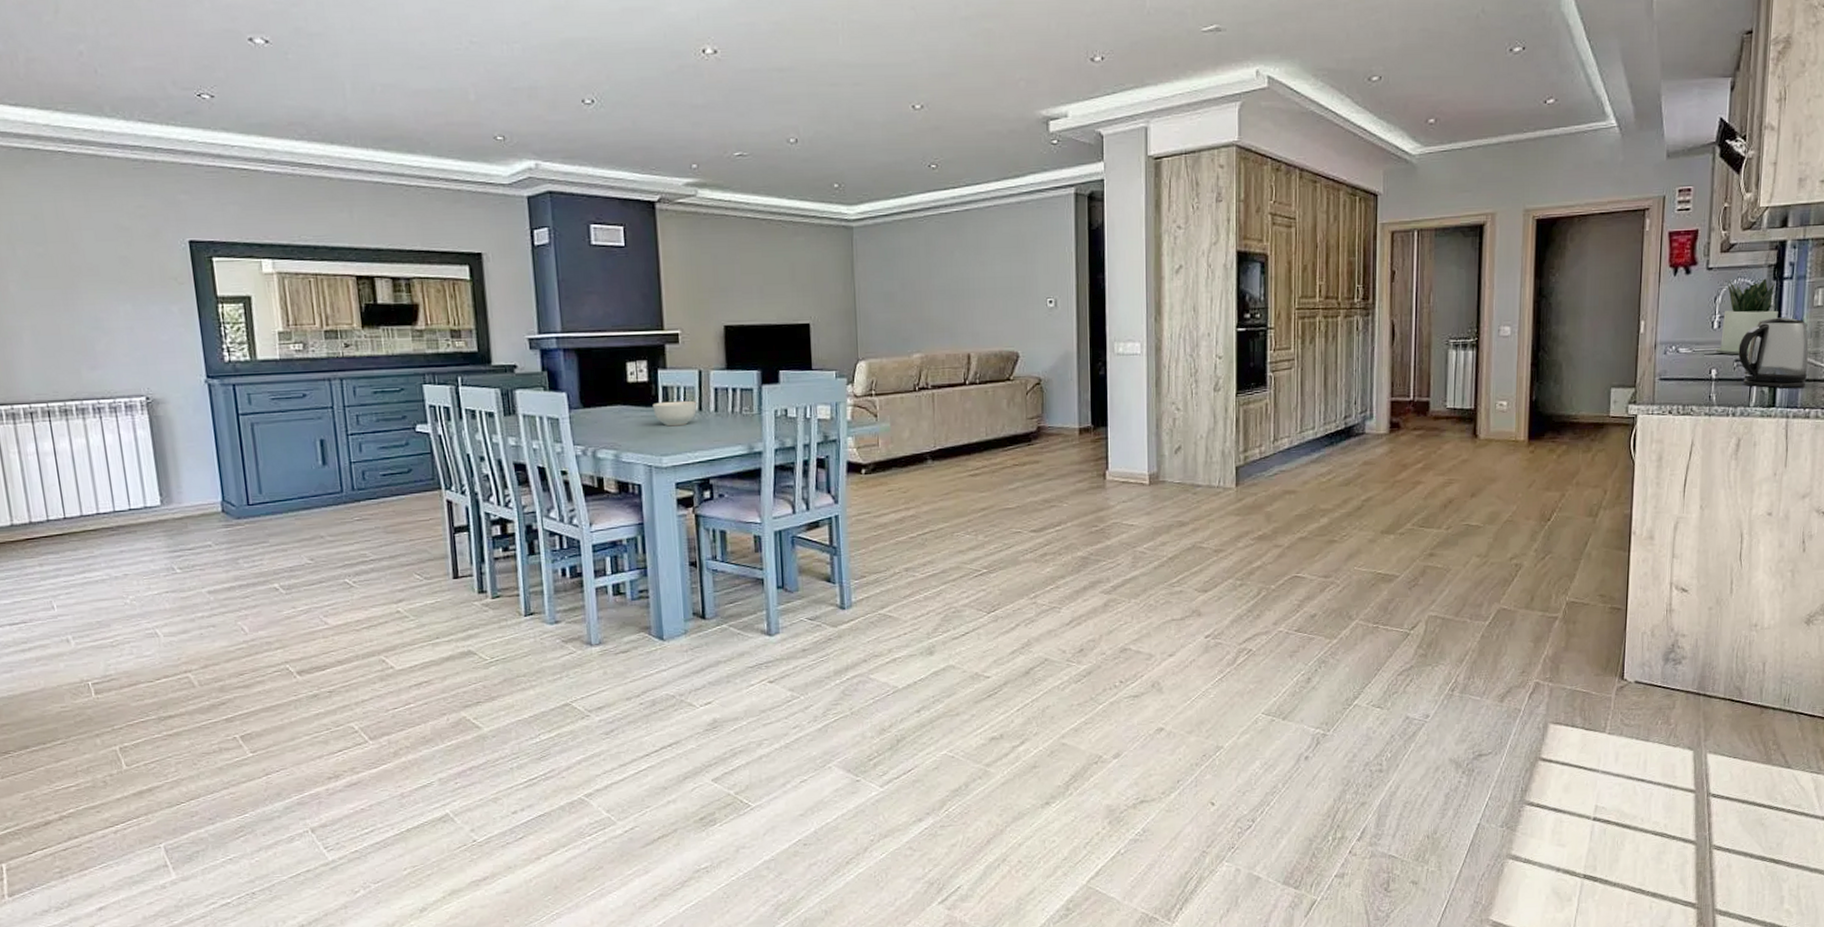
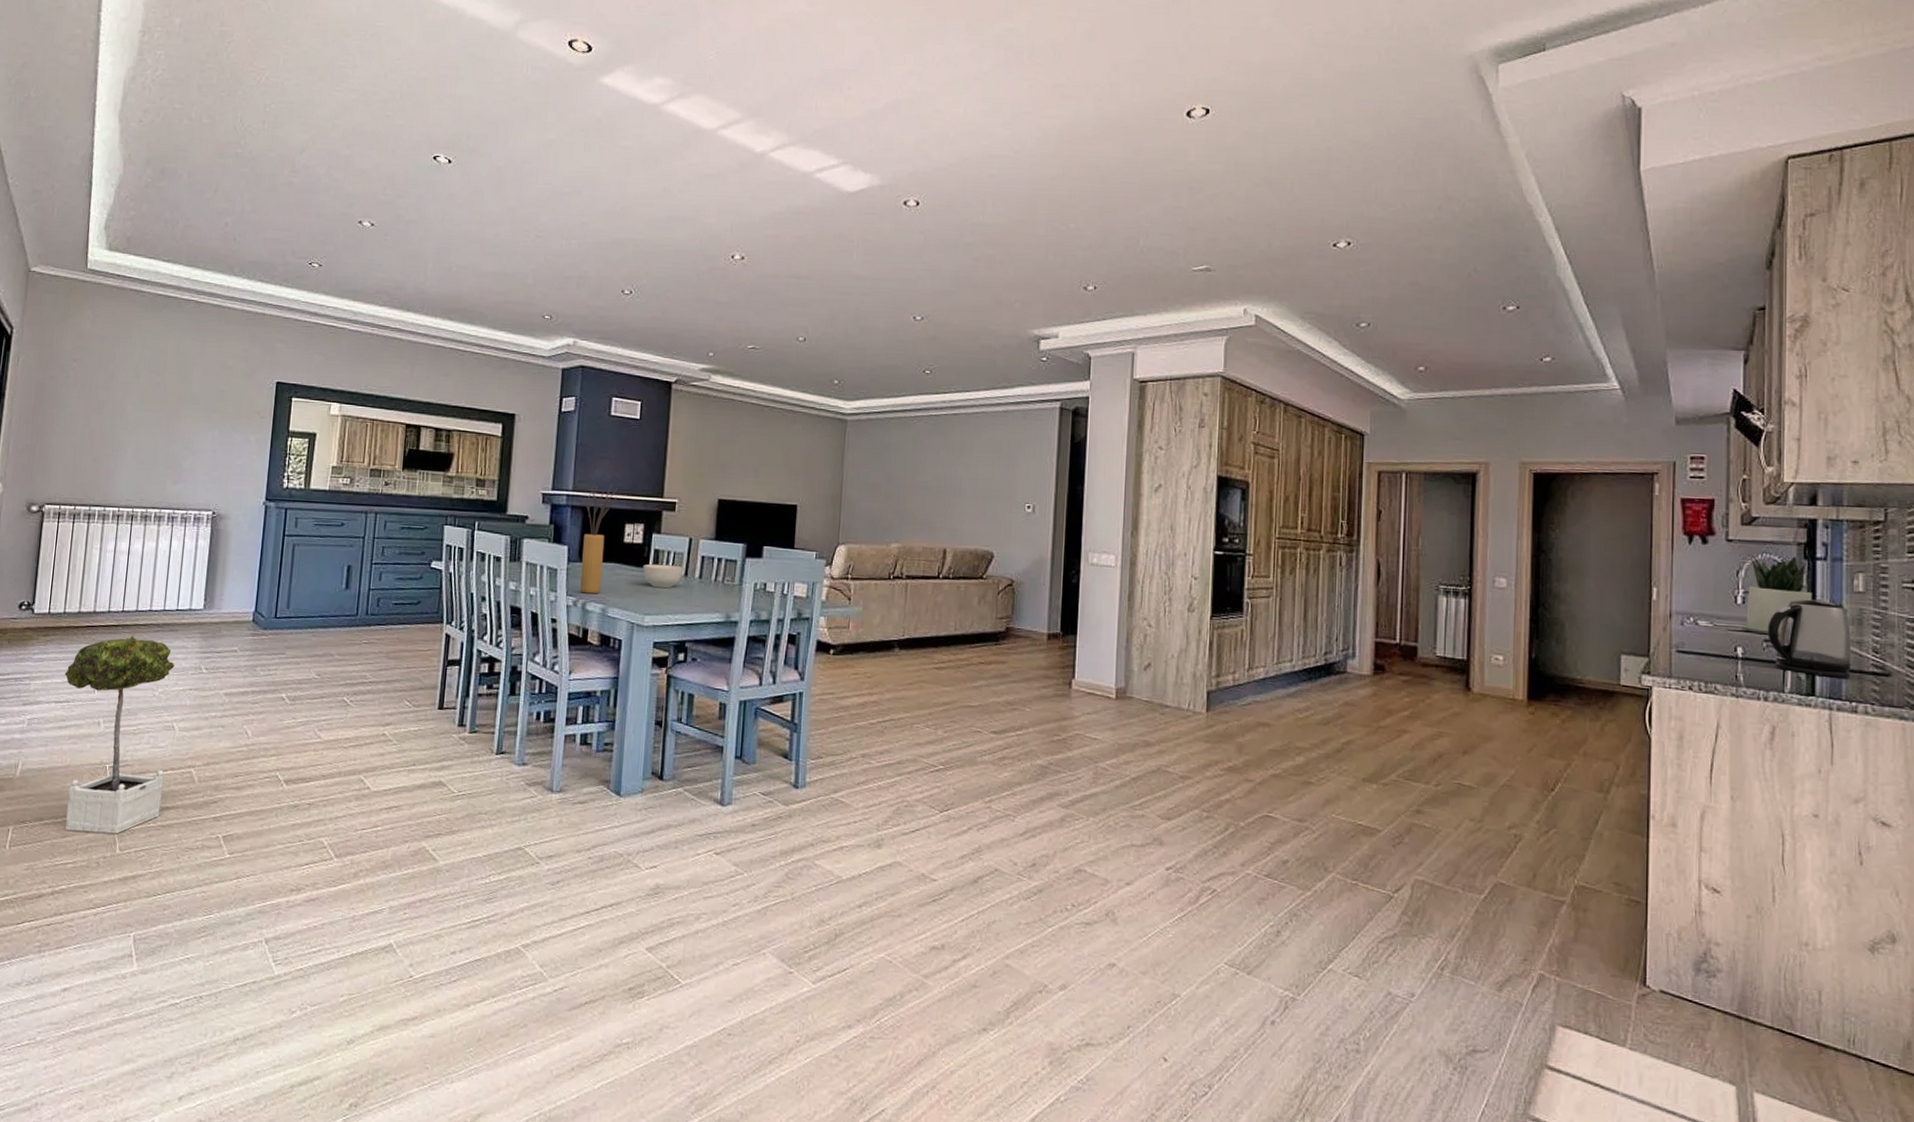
potted tree: none [12,542,163,754] -> present [64,635,175,834]
vase: none [575,321,613,441] -> present [580,484,619,594]

